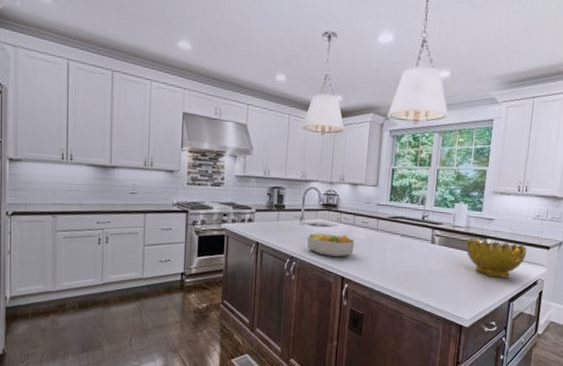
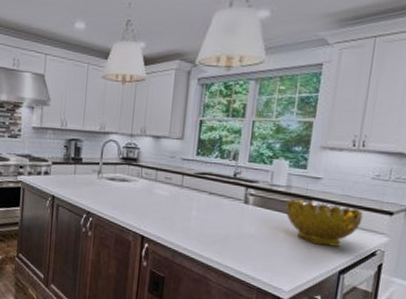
fruit bowl: present [307,233,356,258] -> none [104,188,157,215]

